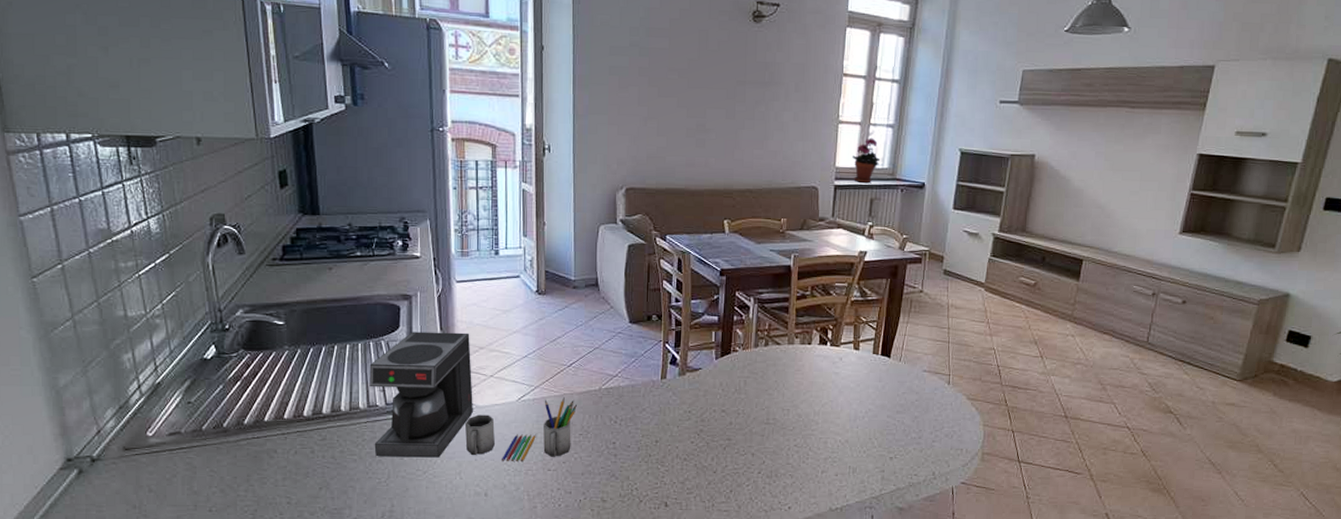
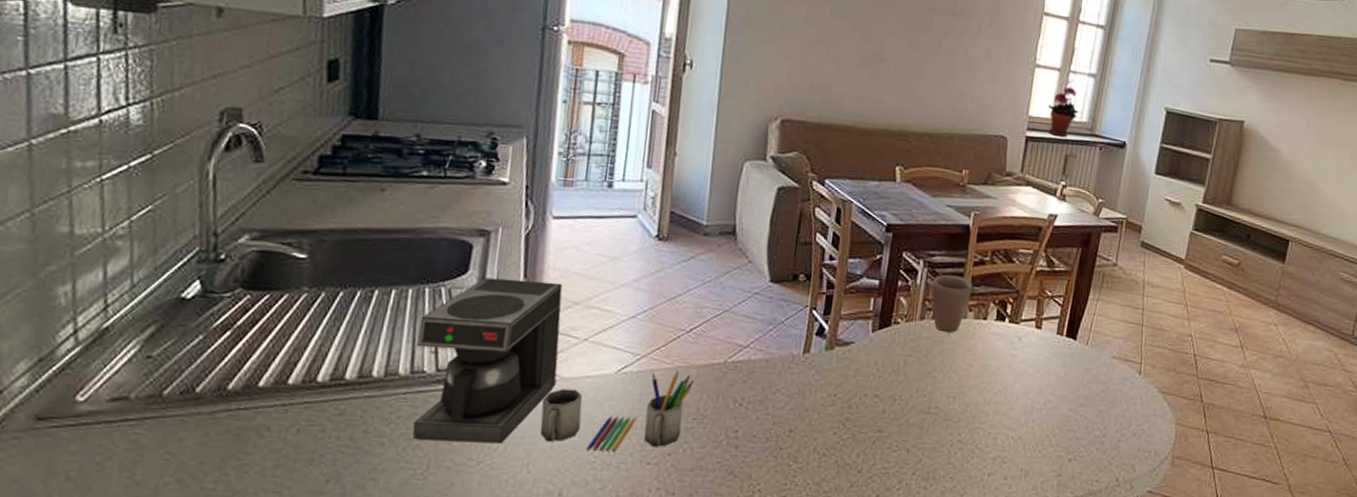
cup: none [763,308,798,357] -> present [932,274,974,333]

